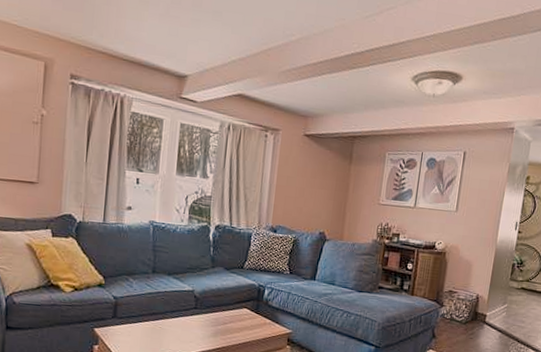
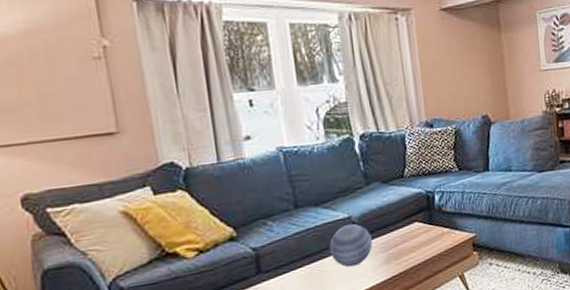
decorative ball: none [171,296,207,332] -> present [329,223,373,267]

